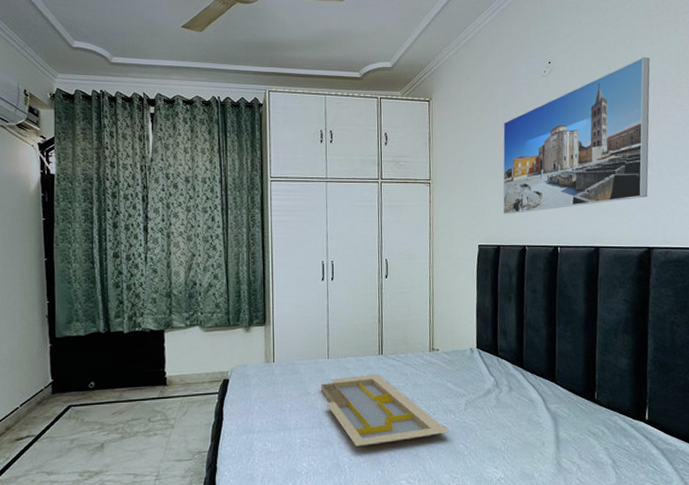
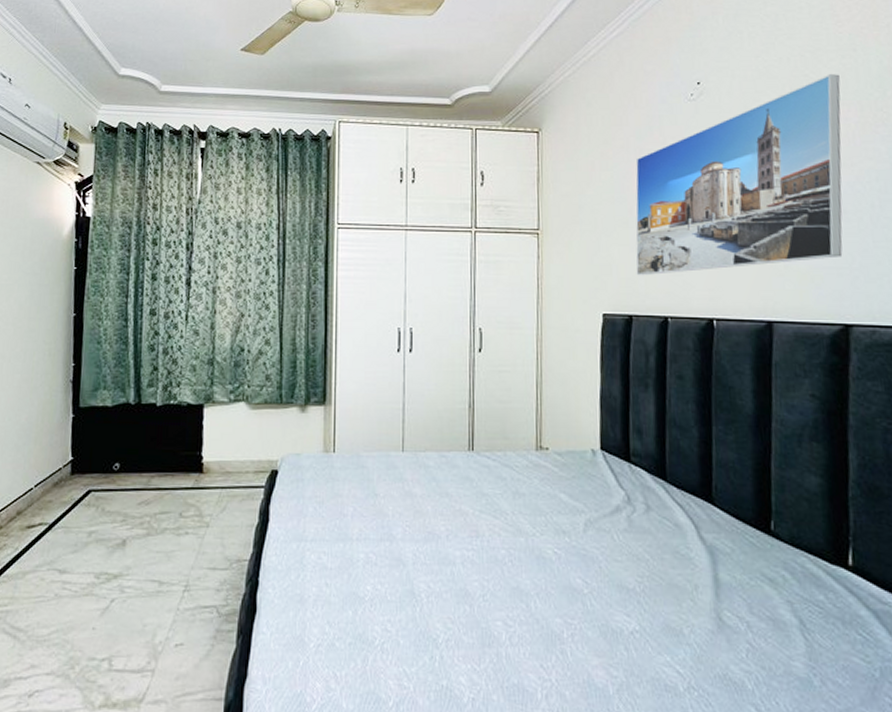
serving tray: present [321,374,450,446] -> none [393,475,563,571]

